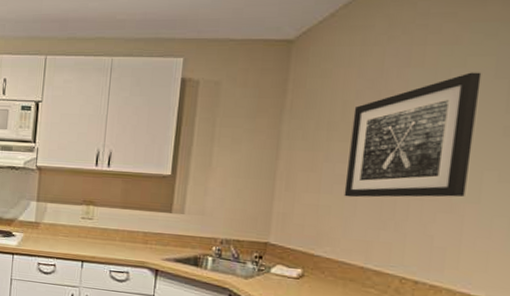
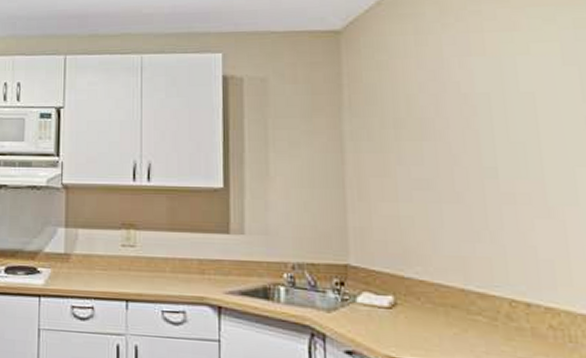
wall art: present [344,72,482,198] -> none [419,59,561,205]

